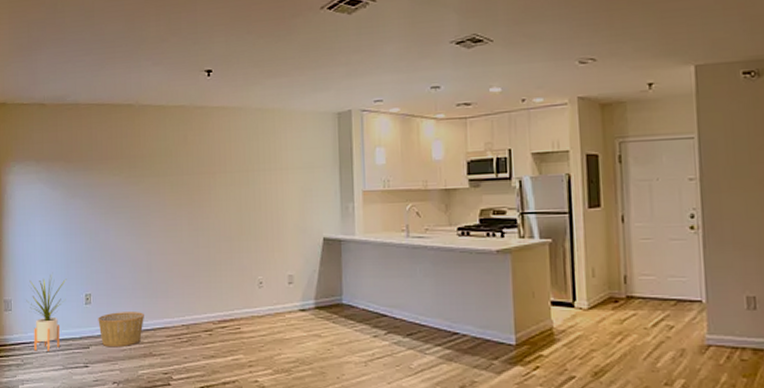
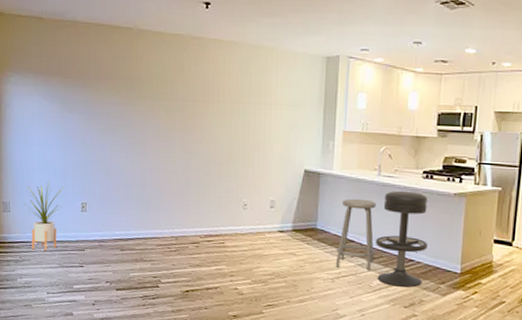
basket: present [98,312,144,348] -> none [93,220,137,252]
bar stool: none [367,265,412,350] -> present [336,198,377,271]
bar stool: none [412,252,473,366] -> present [376,190,428,288]

